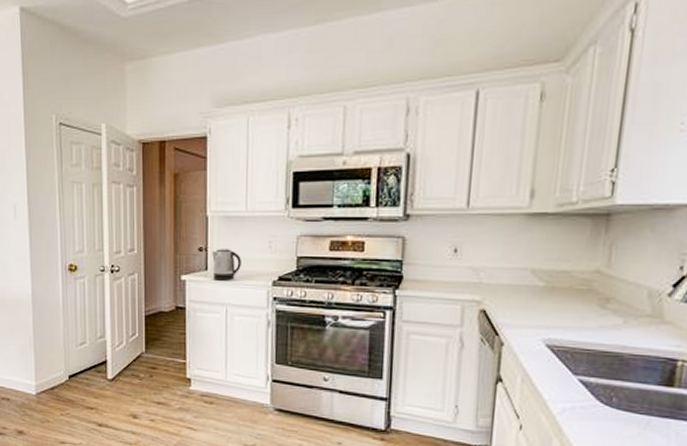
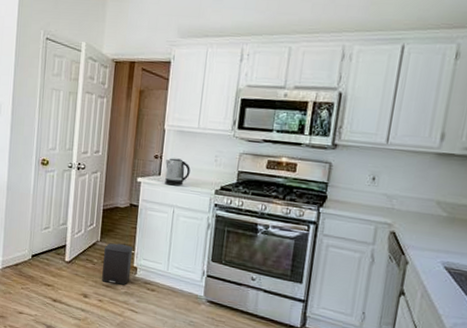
pedal bin: none [150,353,184,400] -> present [102,243,133,285]

